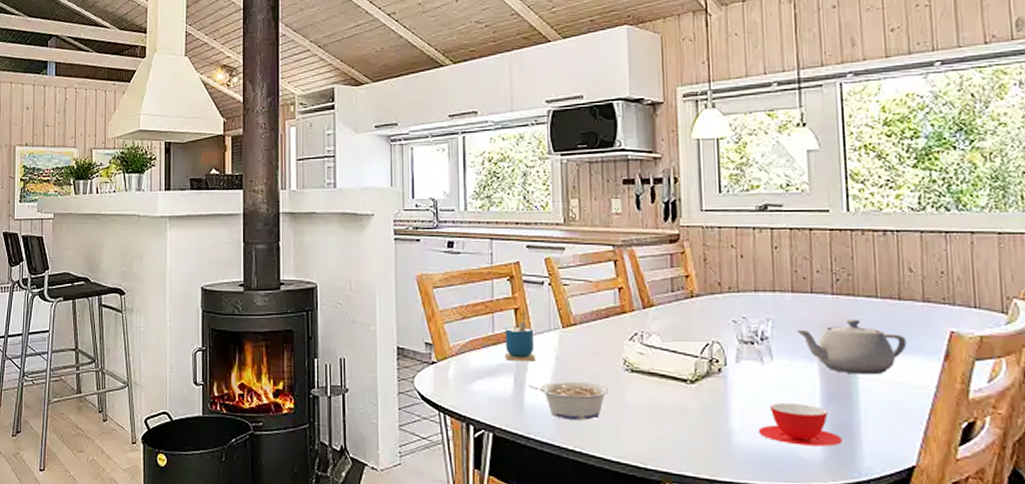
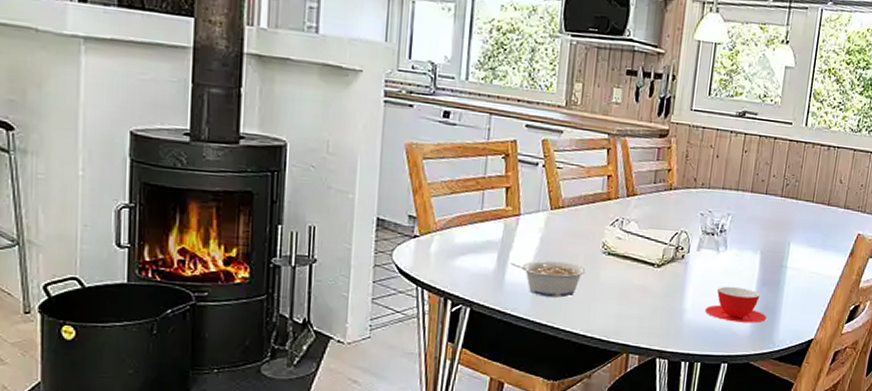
cup: present [504,311,536,361] -> none [490,190,523,240]
teapot: present [797,318,907,375] -> none [749,218,827,266]

